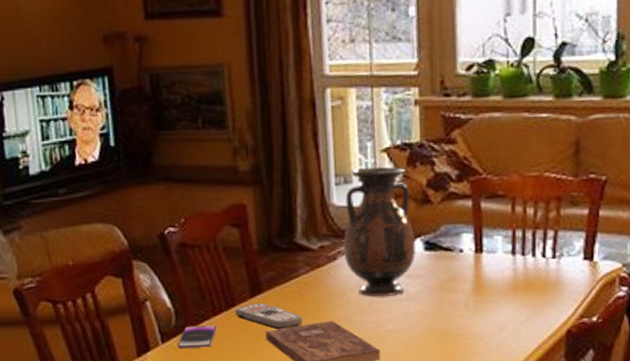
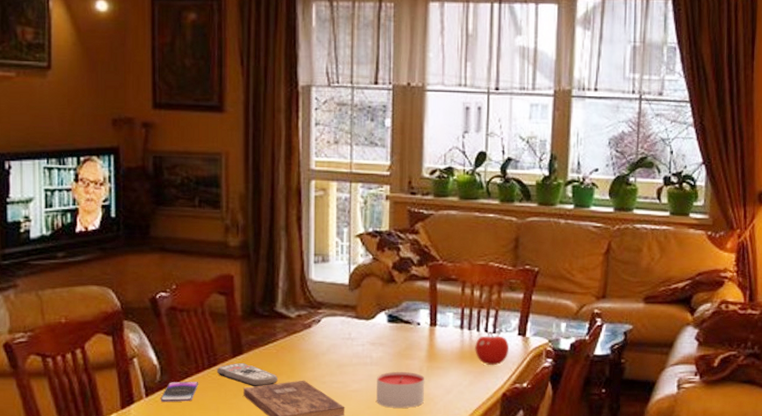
vase: present [342,166,416,297] -> none [317,249,381,361]
candle: none [415,307,472,350] -> present [377,371,424,408]
fruit: none [531,256,574,298] -> present [475,331,510,366]

